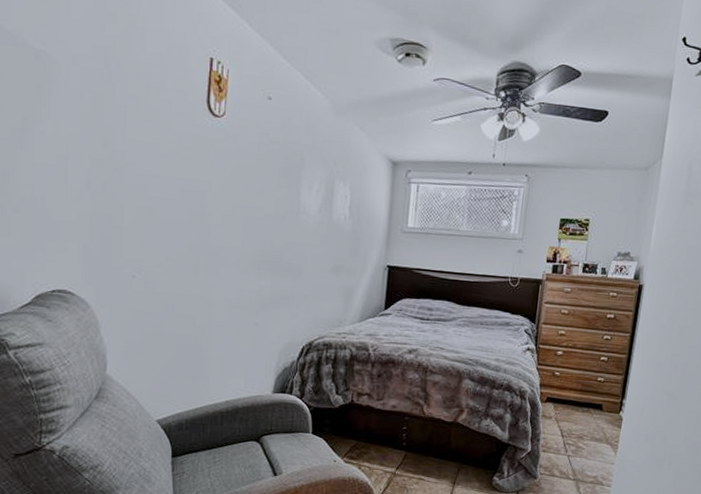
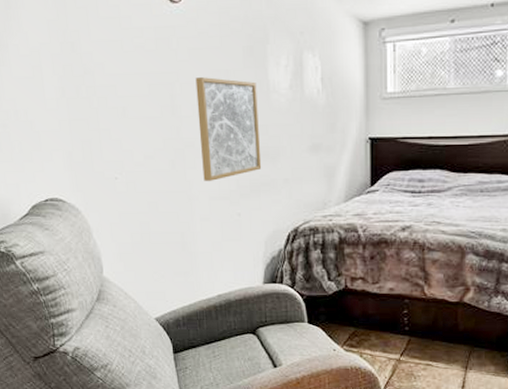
wall art: none [225,190,288,290] -> present [195,77,262,181]

